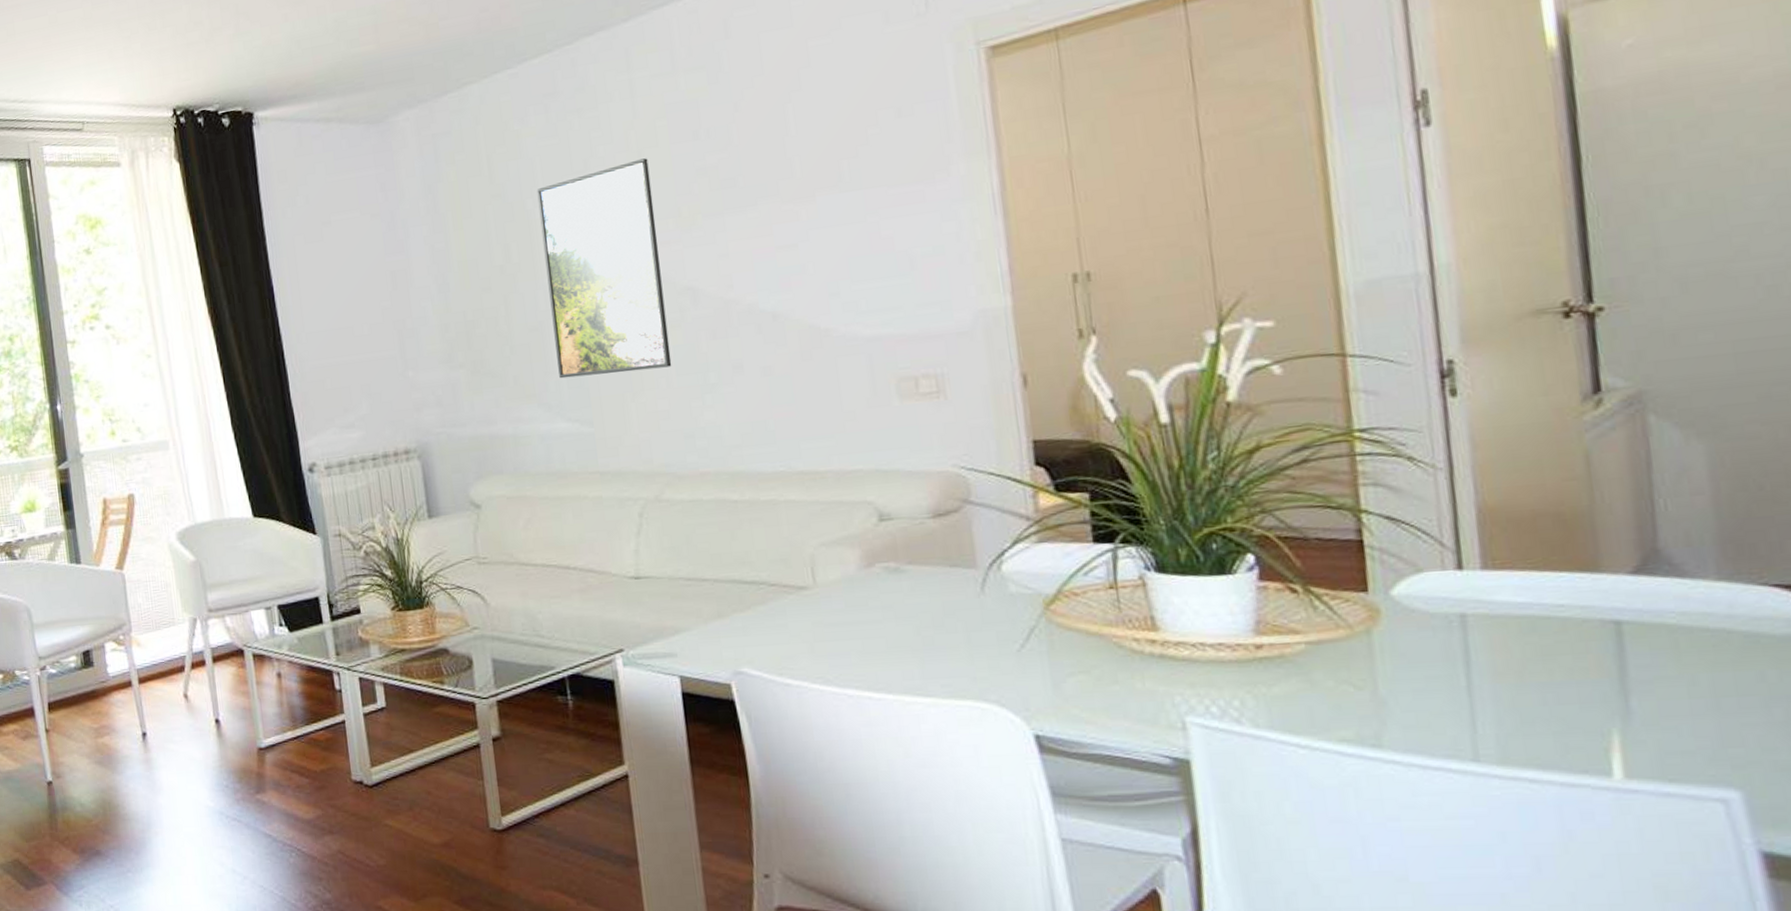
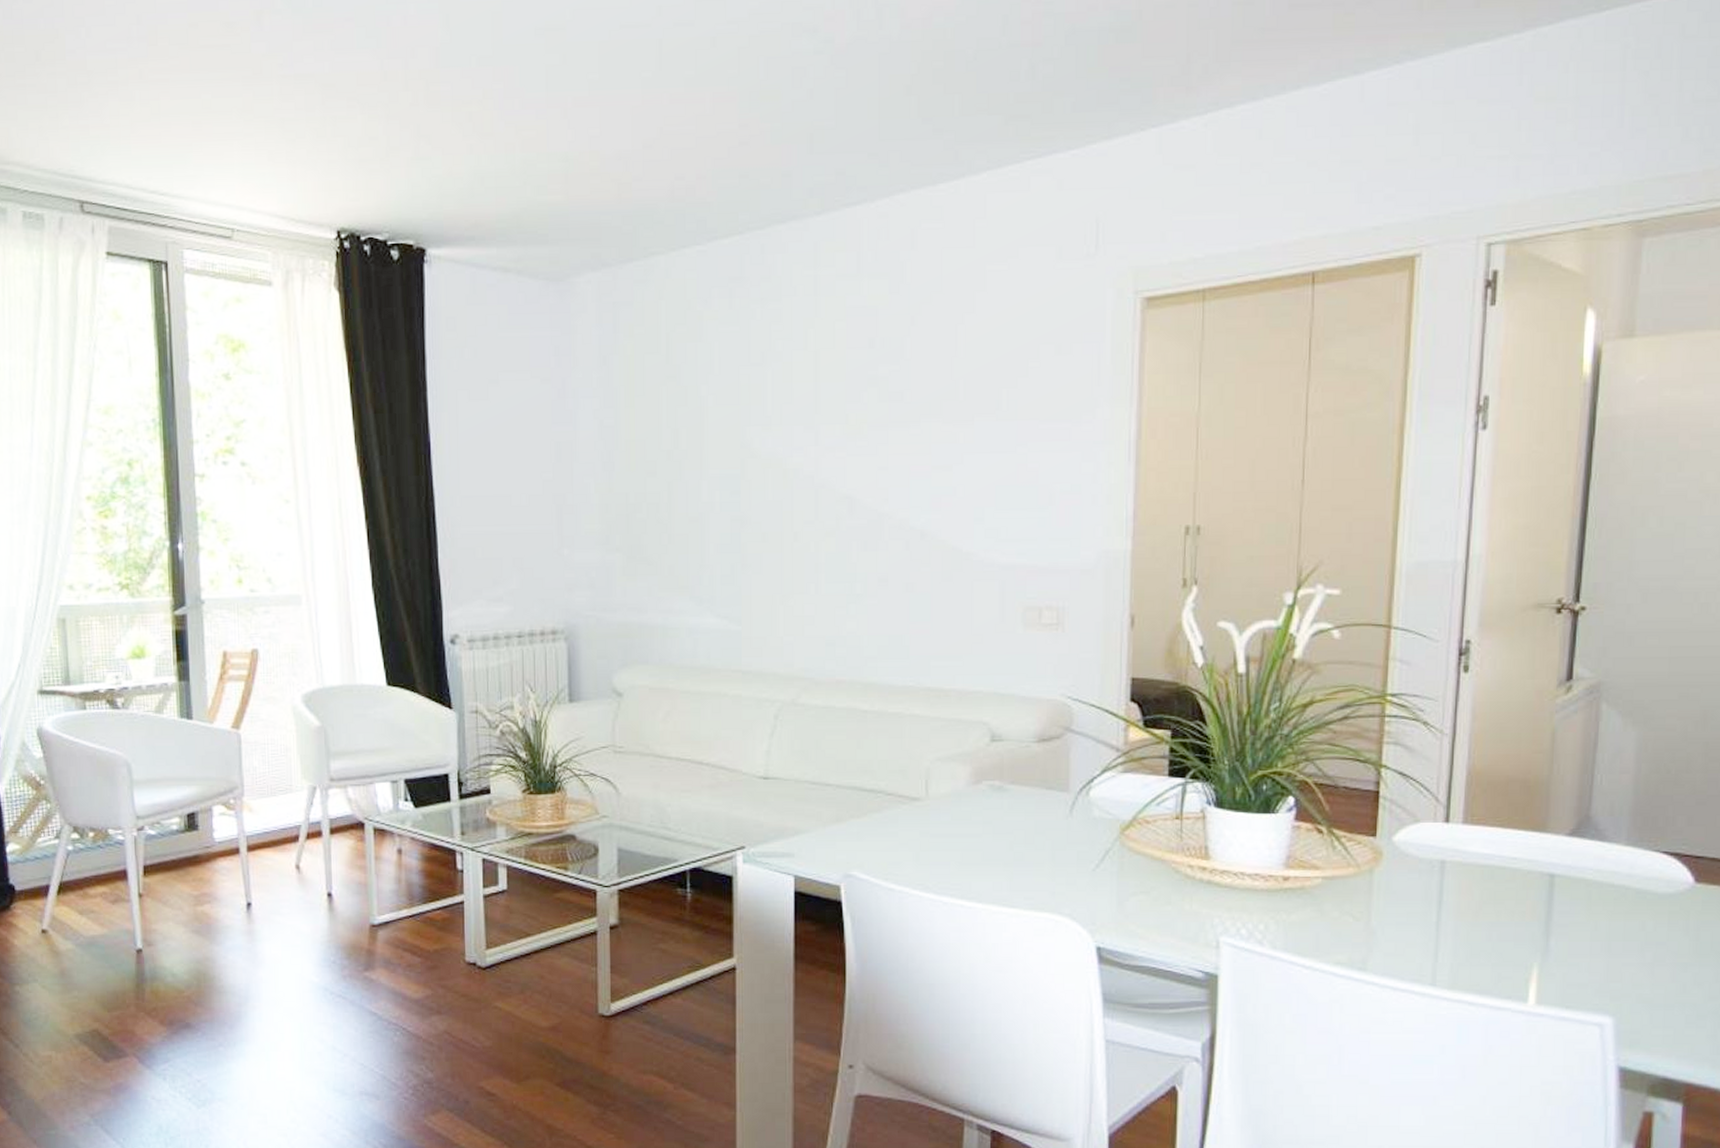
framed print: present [537,158,672,379] -> none [712,359,824,574]

